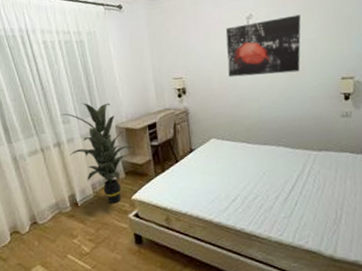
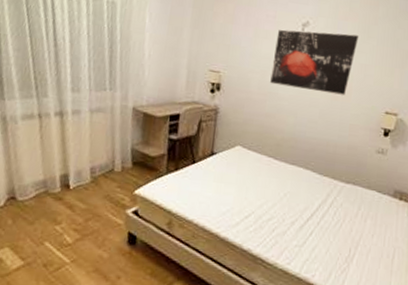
indoor plant: present [61,102,136,203] -> none [71,73,151,194]

